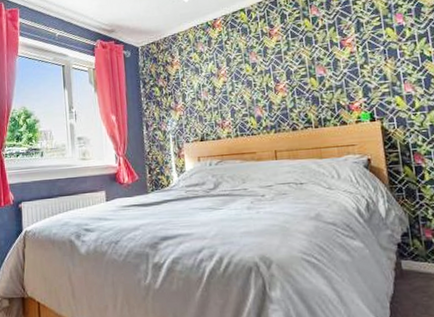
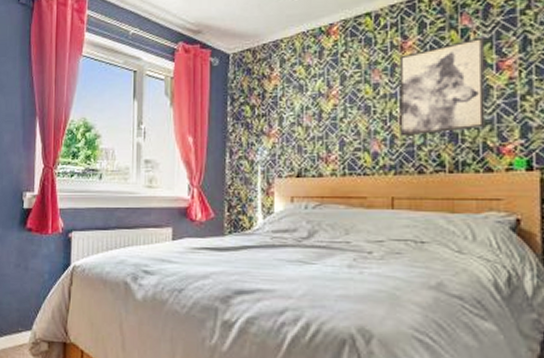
wall art: none [268,22,337,103] -> present [399,37,485,136]

